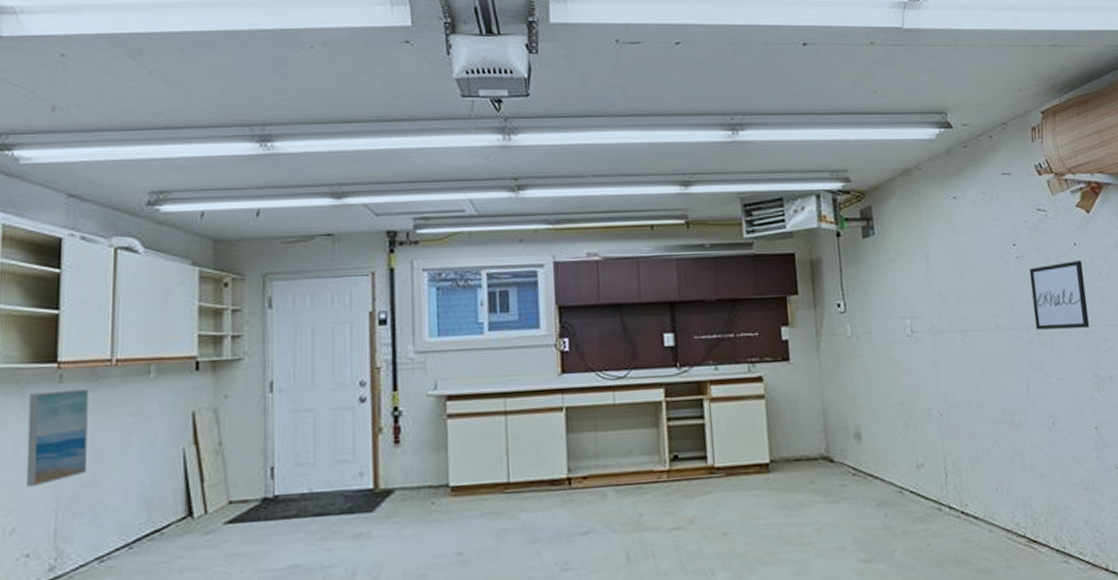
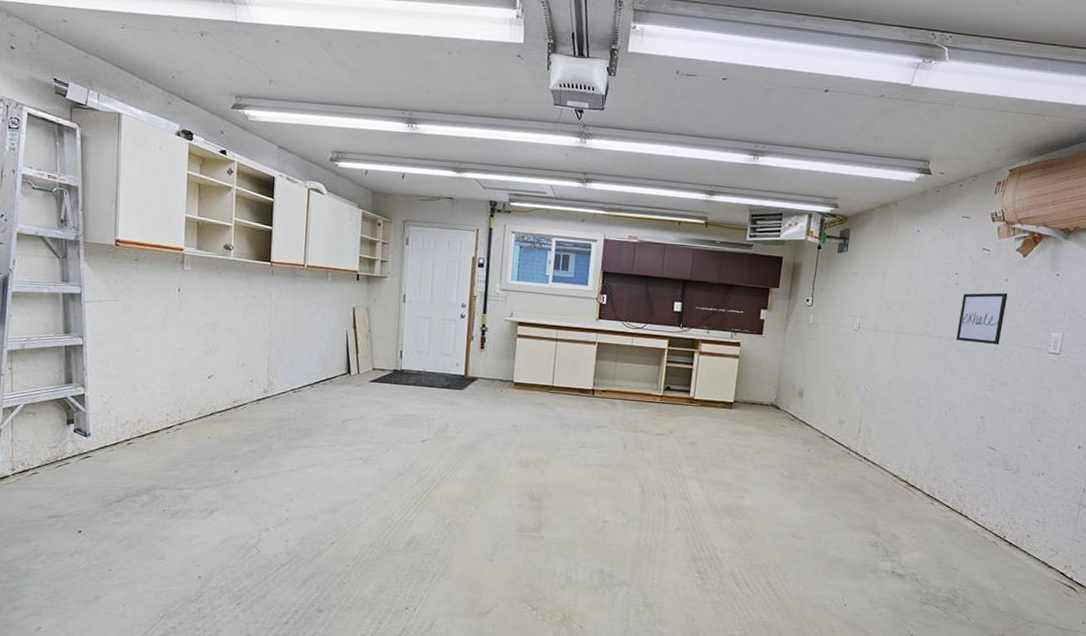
wall art: present [25,388,89,488] -> none [251,280,290,340]

